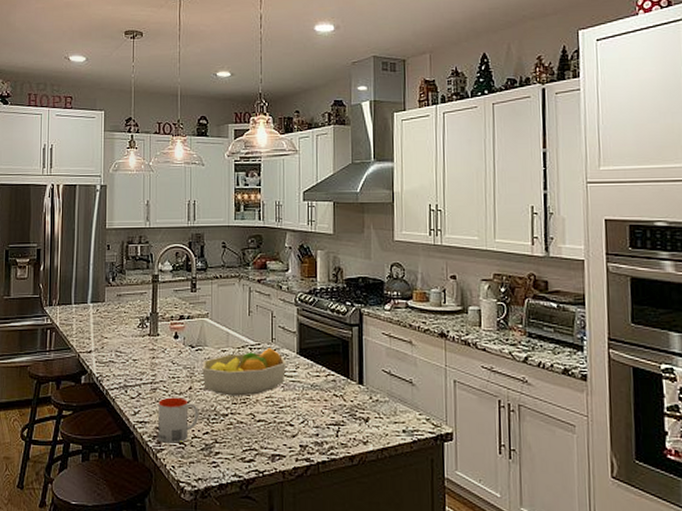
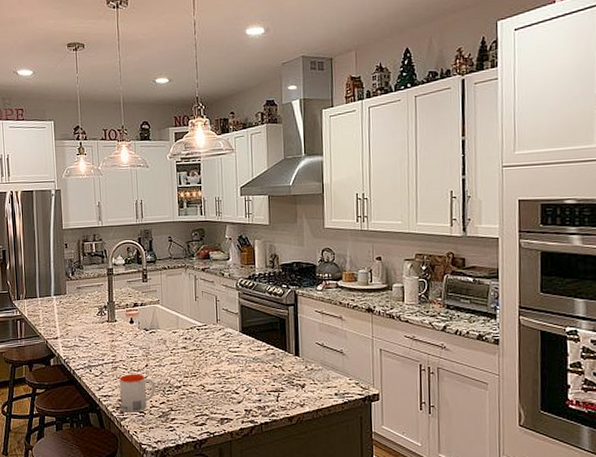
fruit bowl: present [202,348,287,396] -> none [156,328,231,371]

